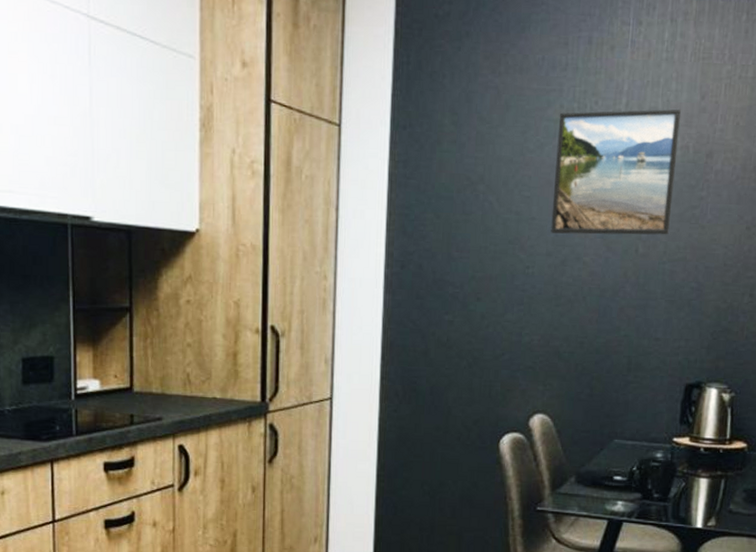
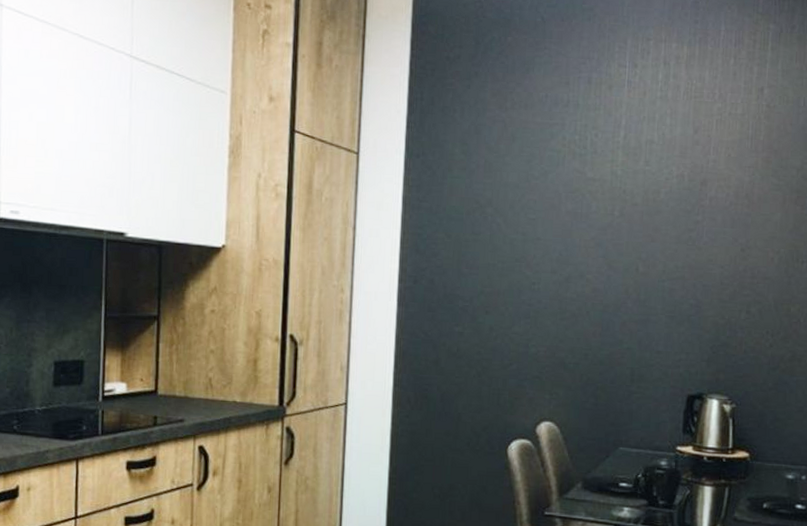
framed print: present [550,108,681,235] -> none [555,141,675,256]

